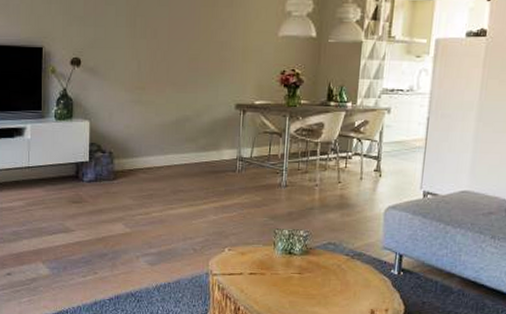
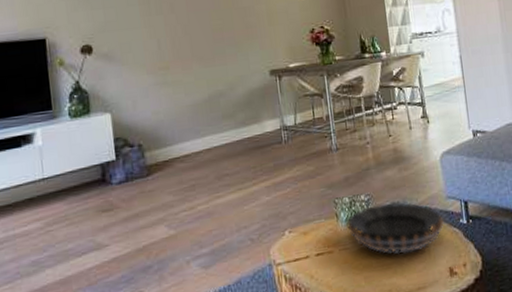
decorative bowl: none [282,242,375,289] -> present [347,202,444,254]

